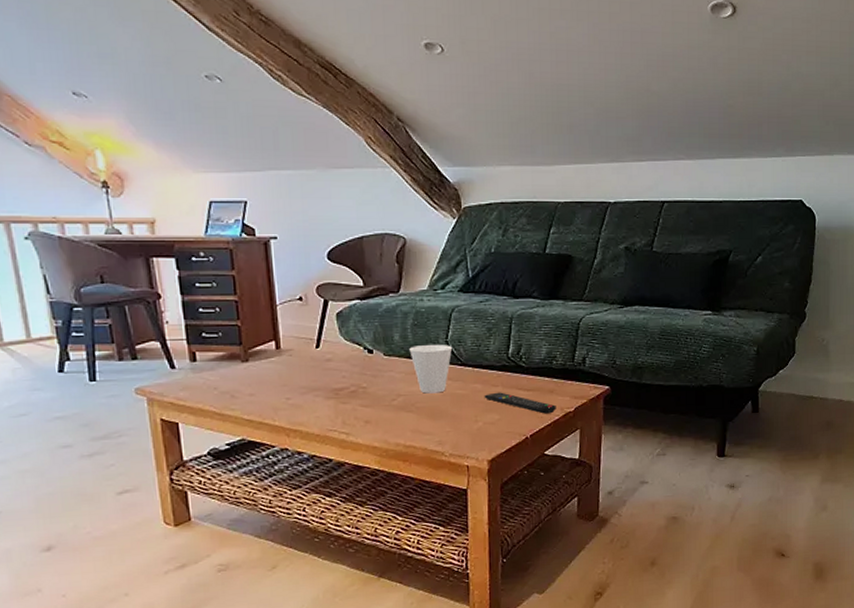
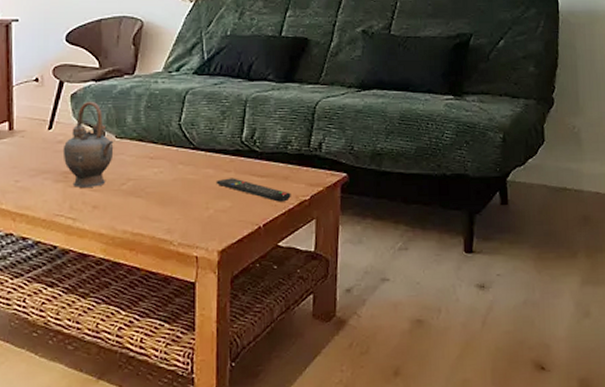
teapot: none [331,319,383,404] -> present [62,101,114,188]
cup: present [409,344,453,394] -> none [141,126,186,178]

